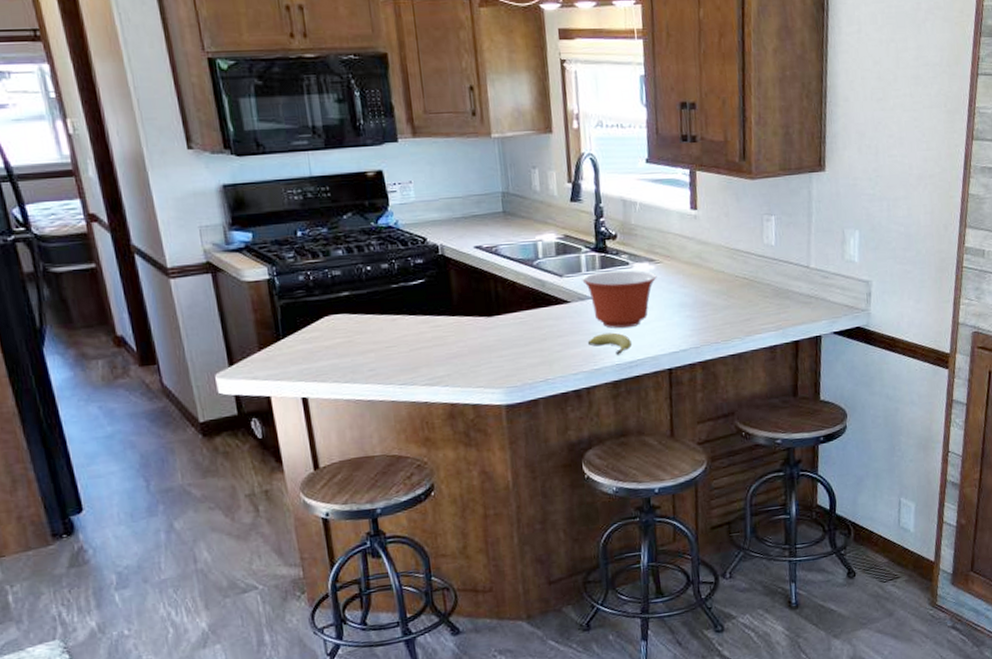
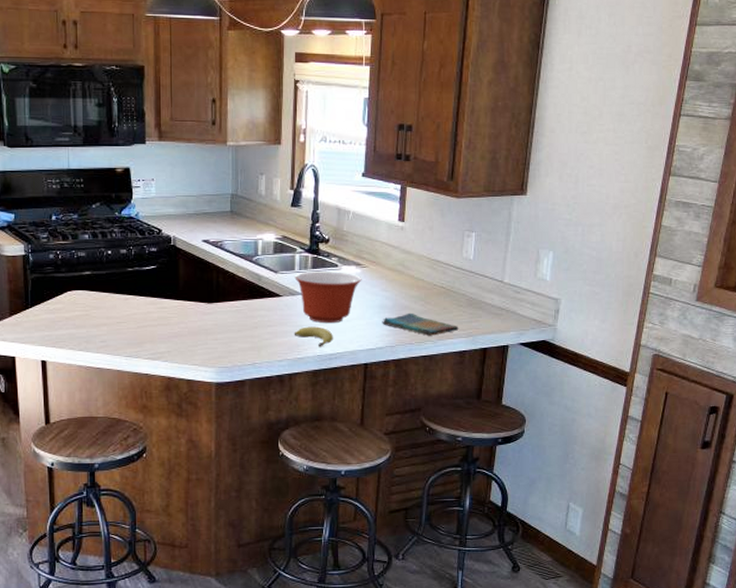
dish towel: none [683,309,767,333] -> present [382,312,459,336]

